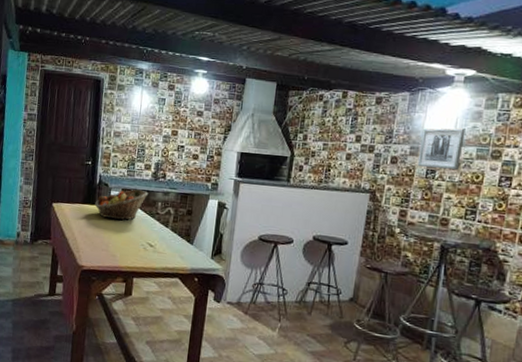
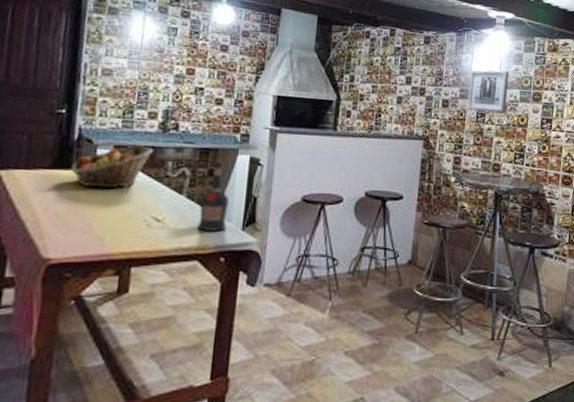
liquor bottle: none [179,204,202,258] -> present [198,161,229,232]

